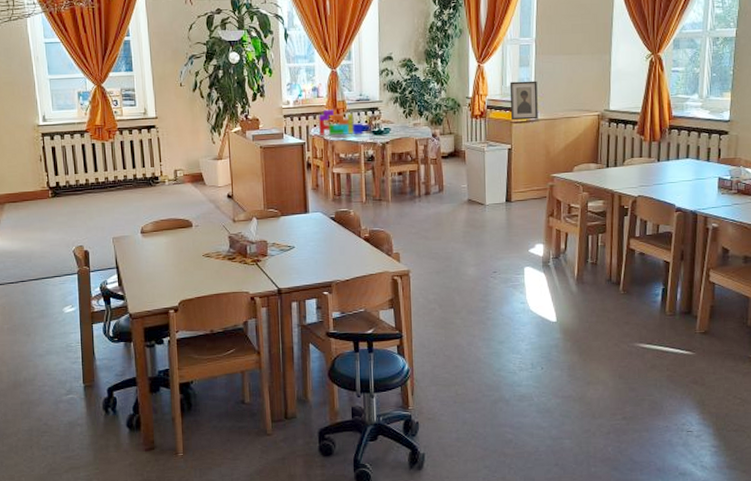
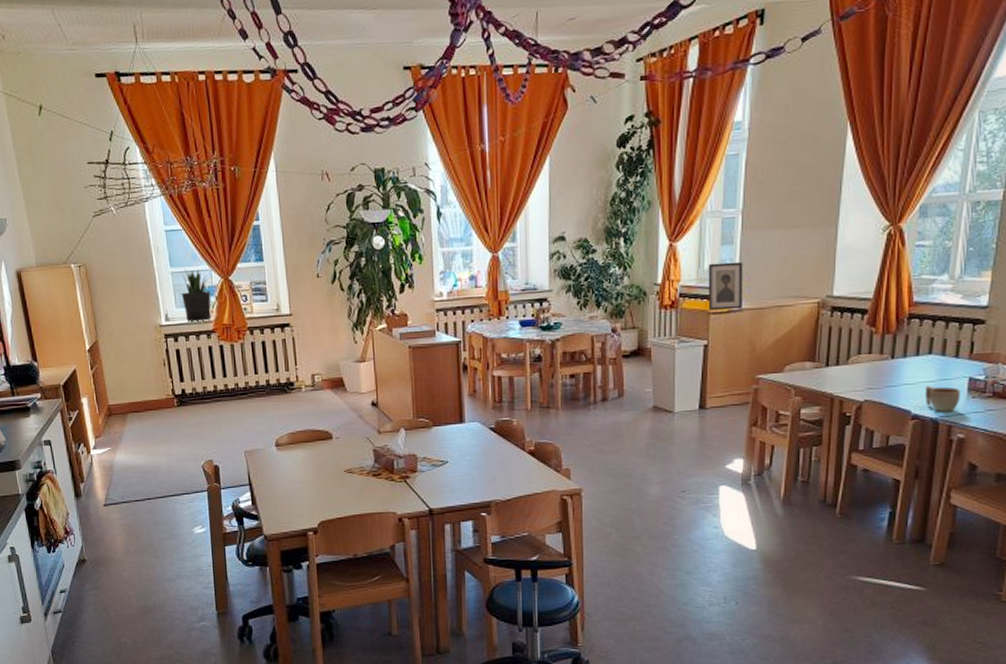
planter: none [57,76,85,123] -> present [181,268,211,322]
toy blocks: present [319,109,363,135] -> none [477,301,529,332]
cup: none [685,184,713,205] -> present [924,385,961,412]

